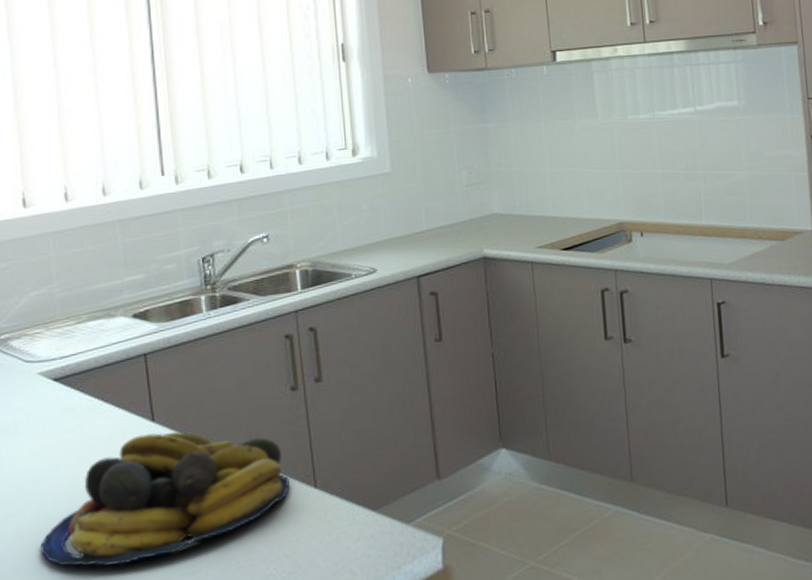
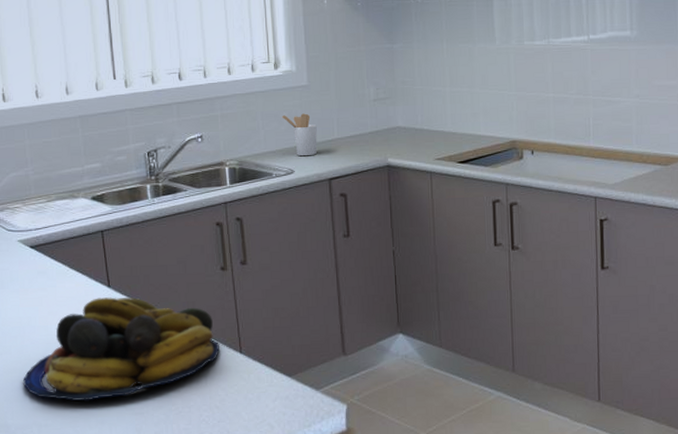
utensil holder: none [361,204,403,253] -> present [281,113,318,157]

